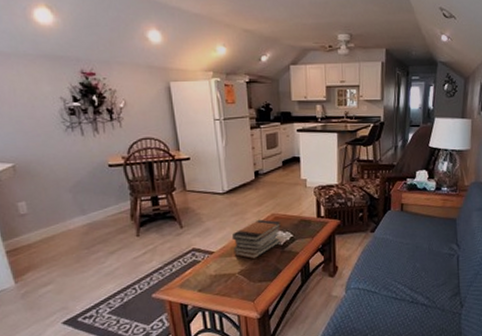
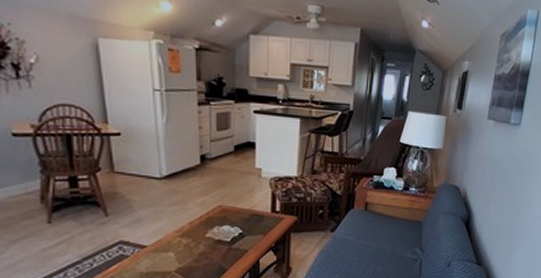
book stack: present [231,219,280,260] -> none [169,210,228,257]

